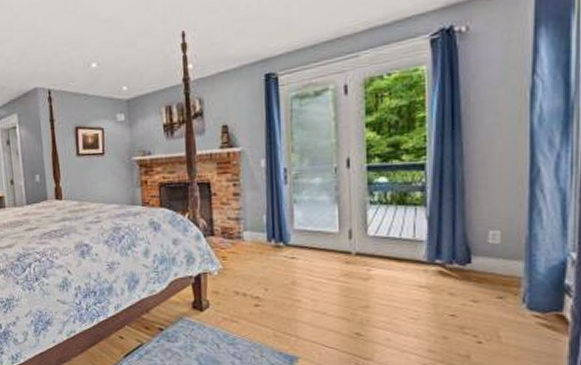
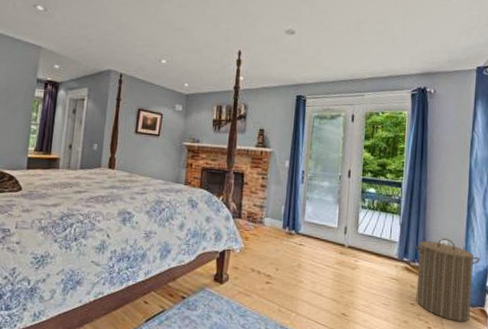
laundry hamper: none [449,227,554,333] -> present [414,238,481,322]

